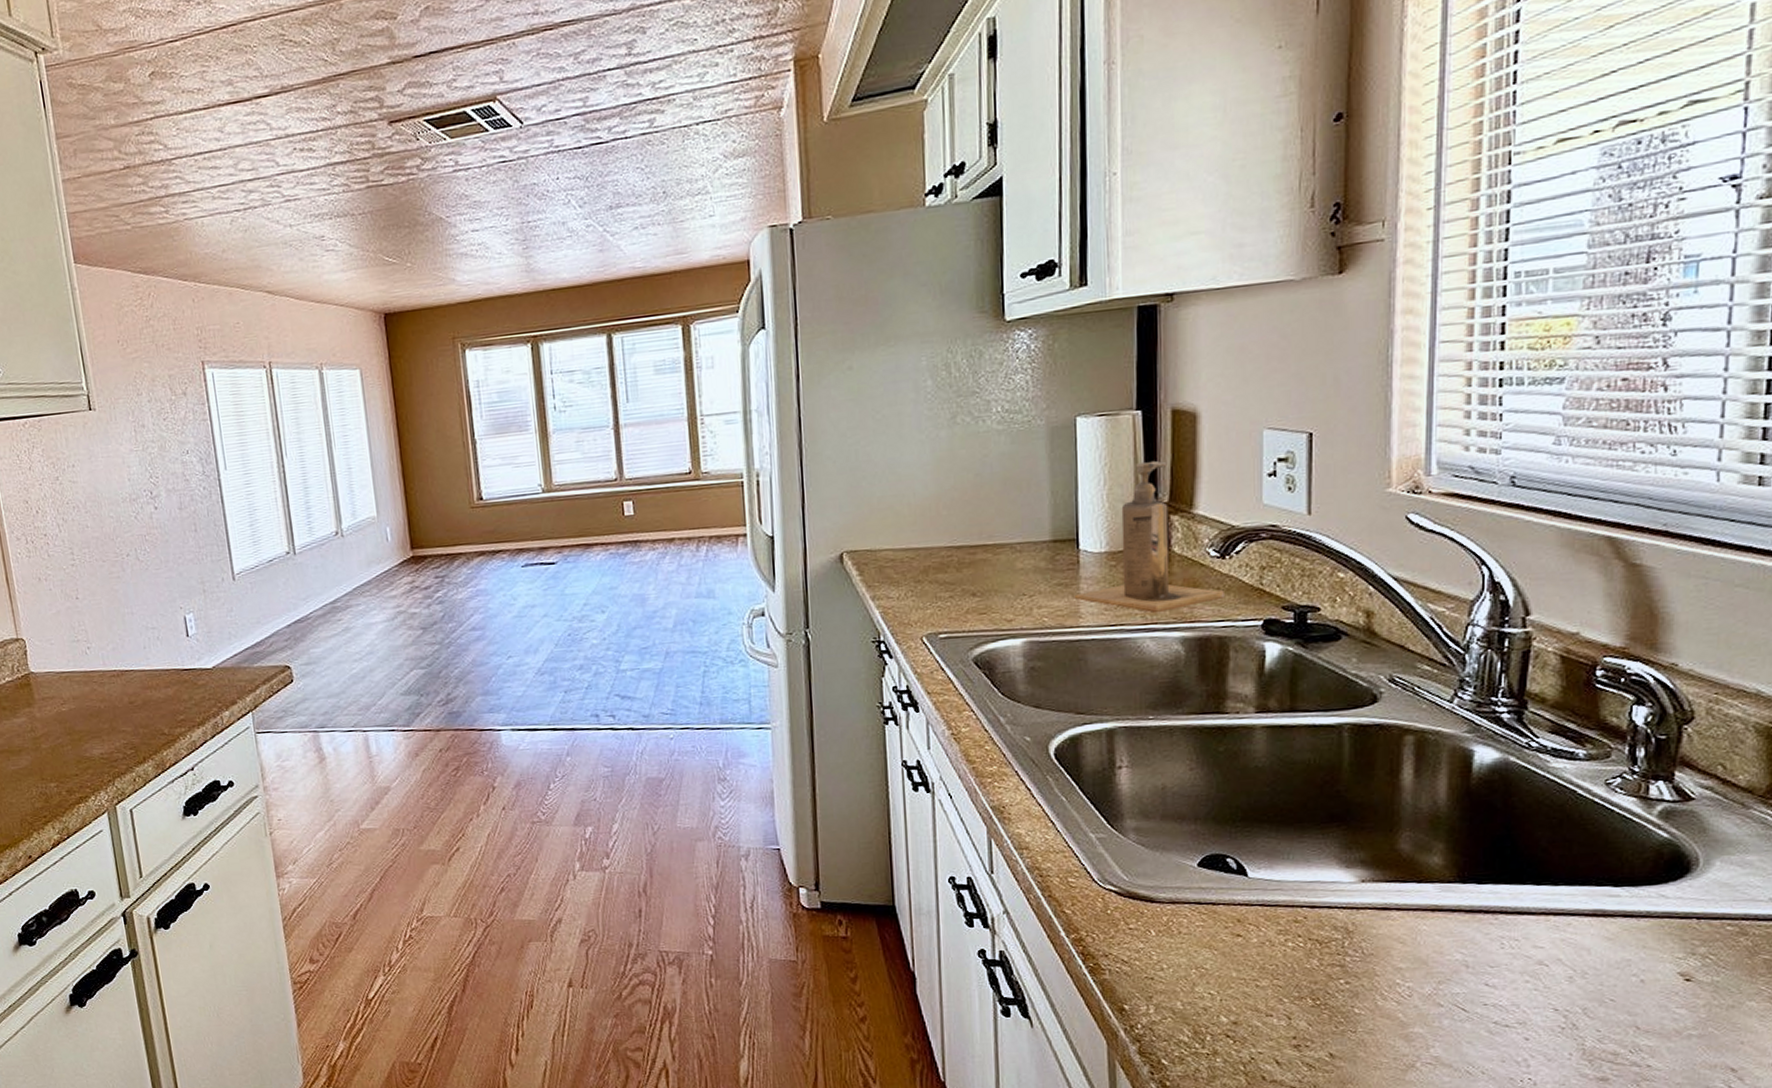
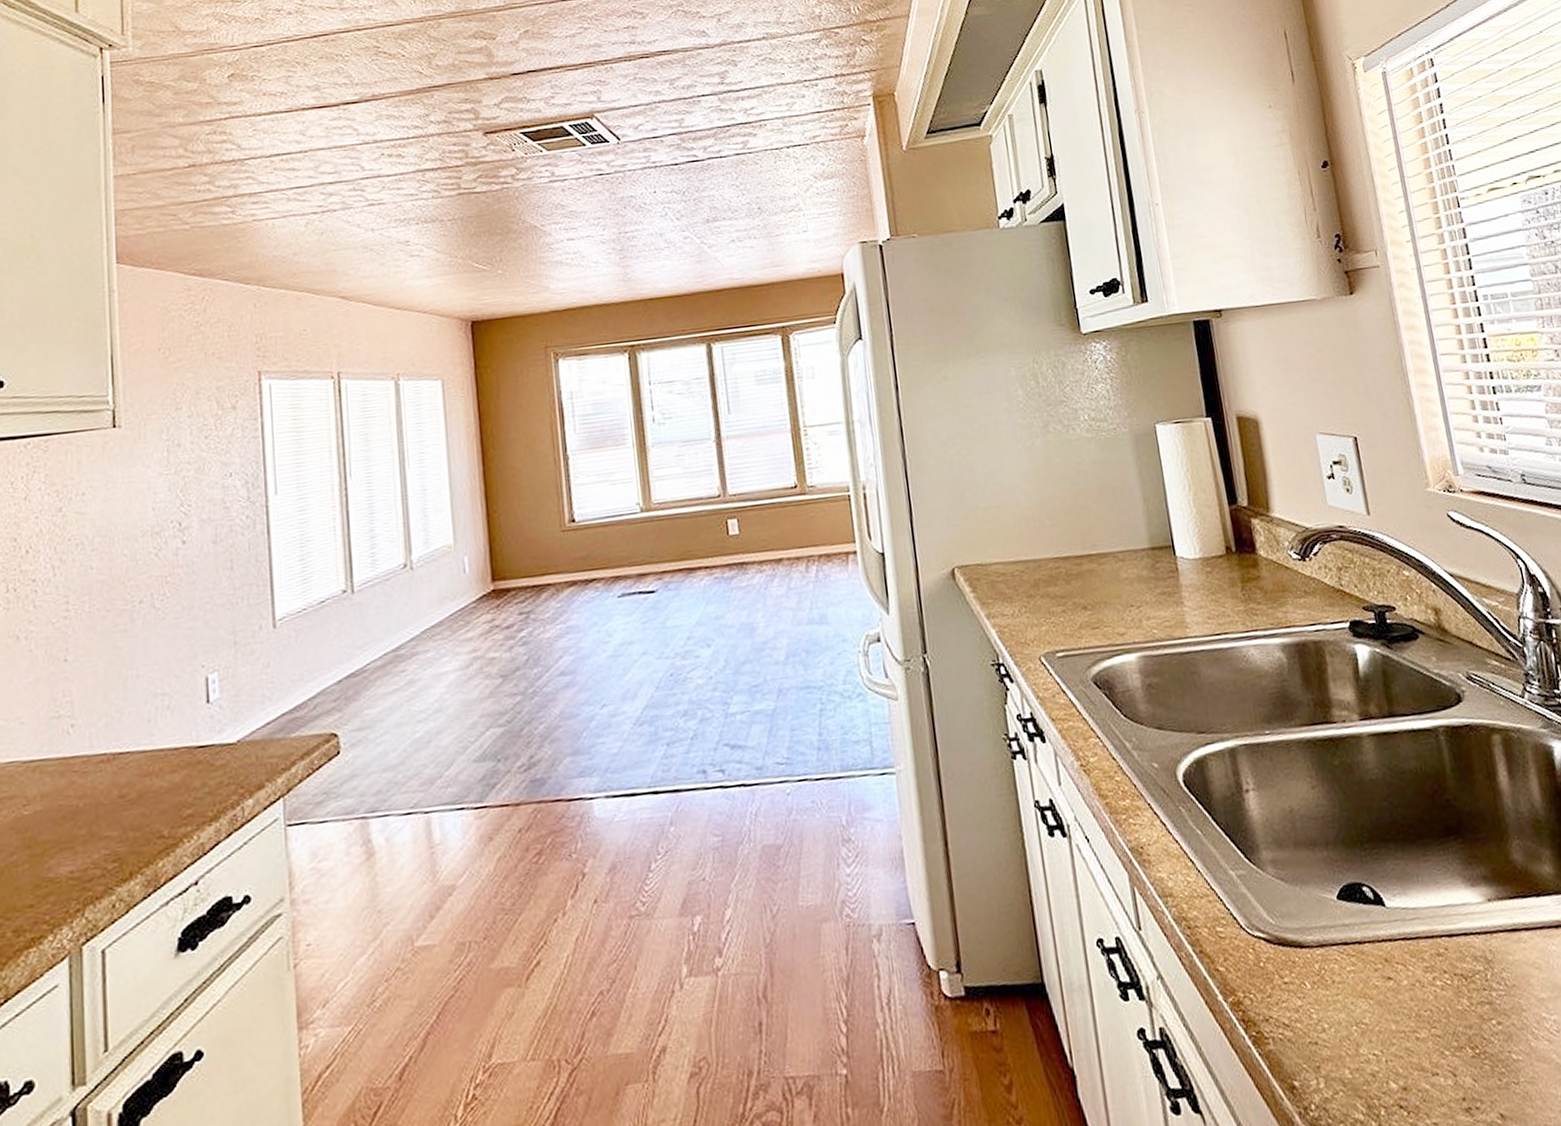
soap dispenser: present [1074,460,1226,614] -> none [1178,465,1313,620]

